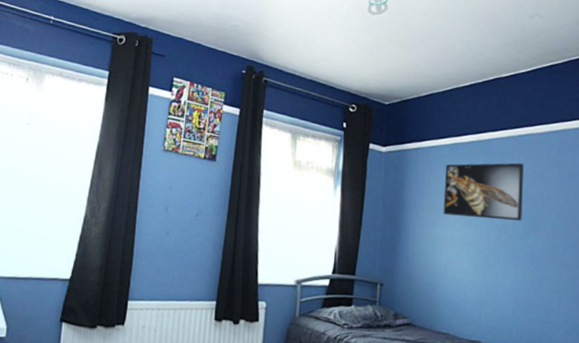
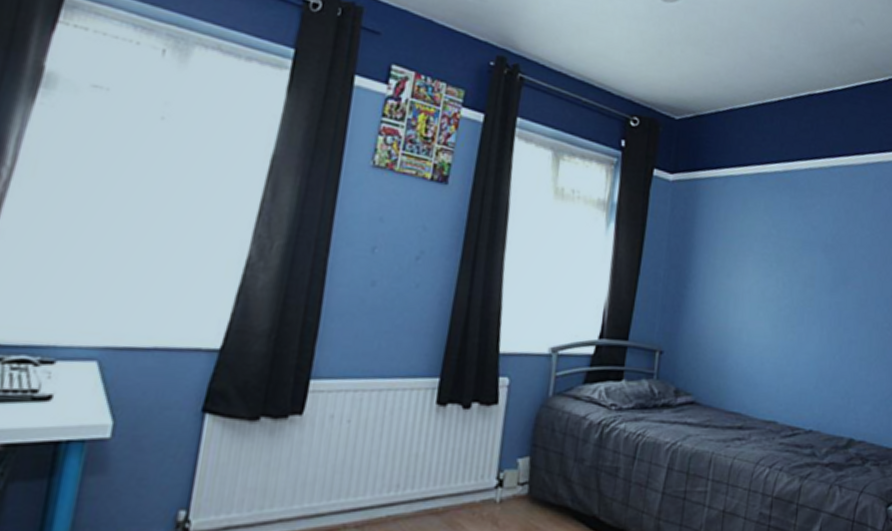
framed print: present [443,162,525,222] -> none [740,199,836,273]

